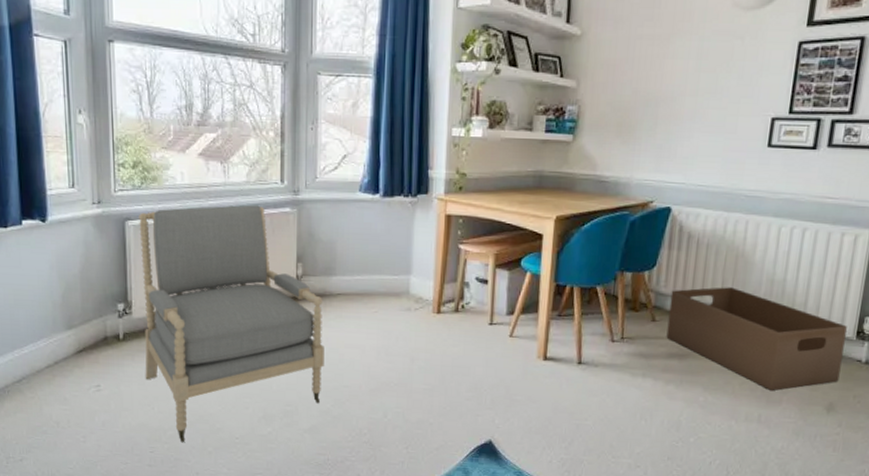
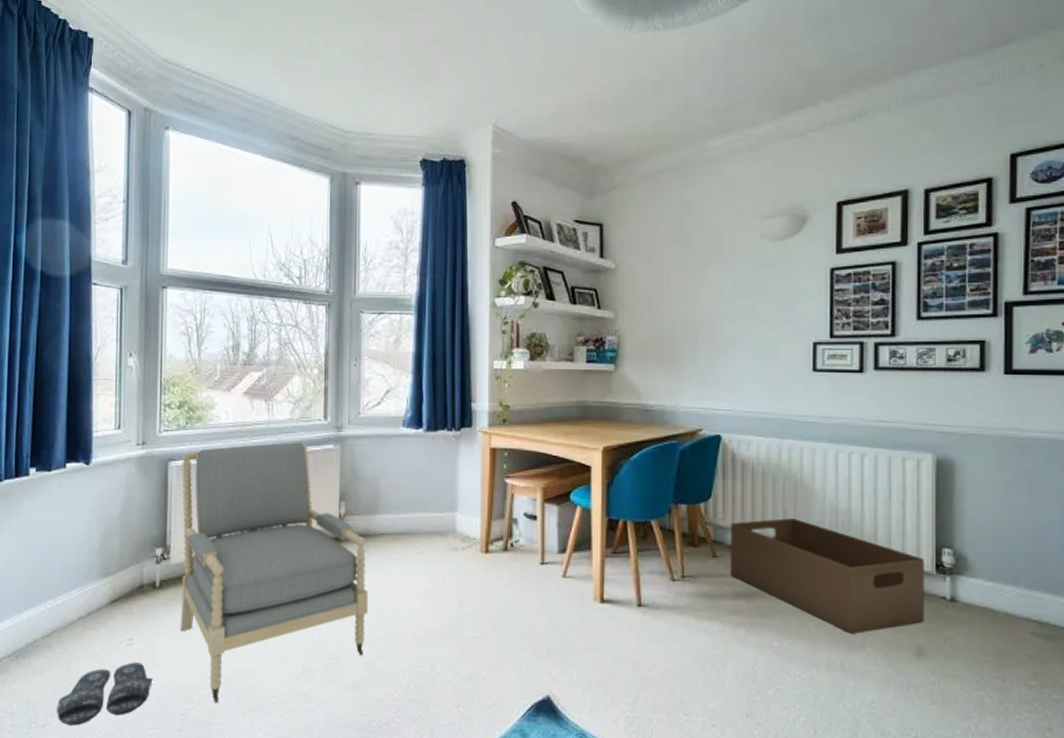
slippers: none [32,406,122,461] -> present [57,662,153,726]

